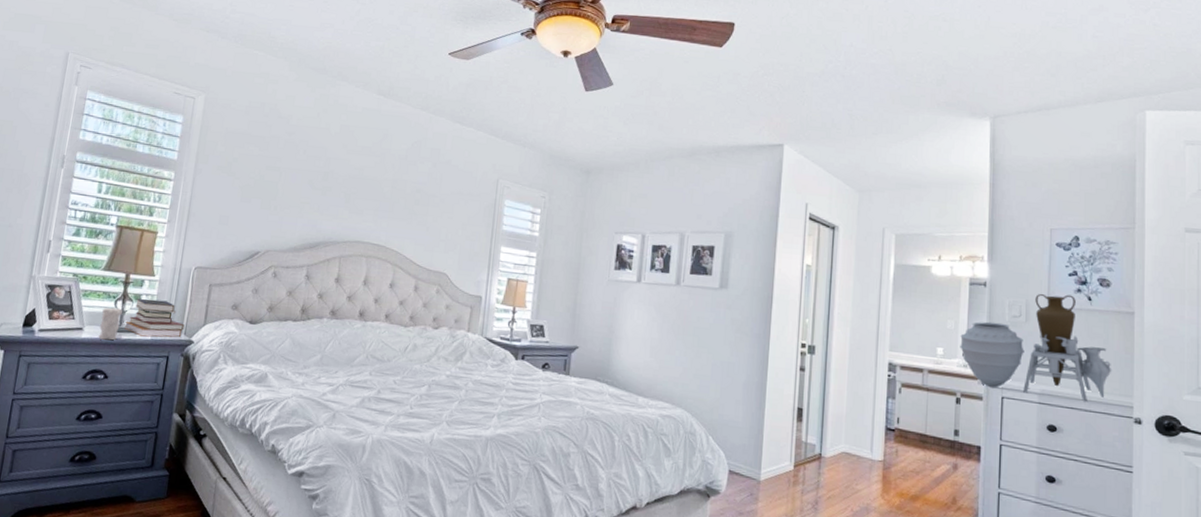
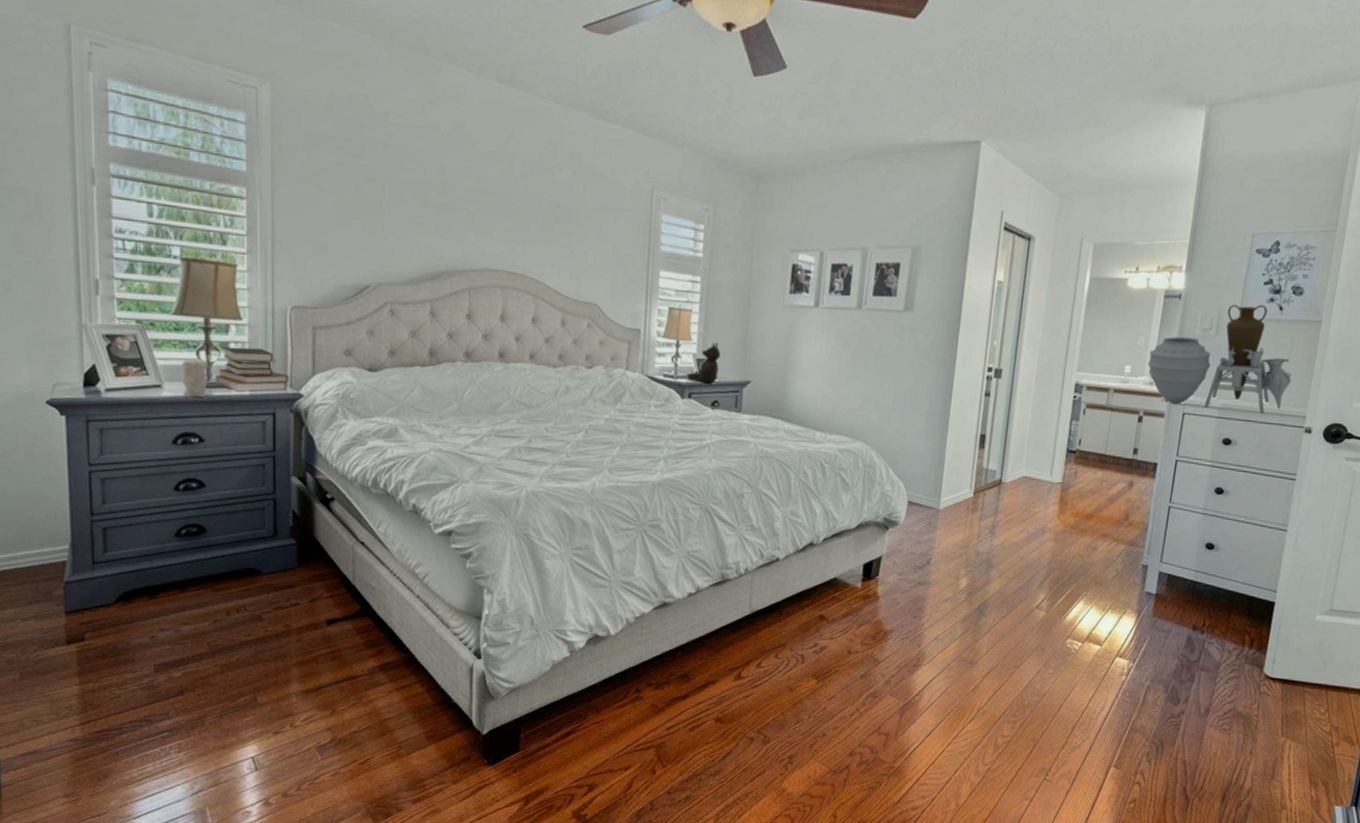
teddy bear: none [521,310,553,348] -> present [686,342,721,384]

